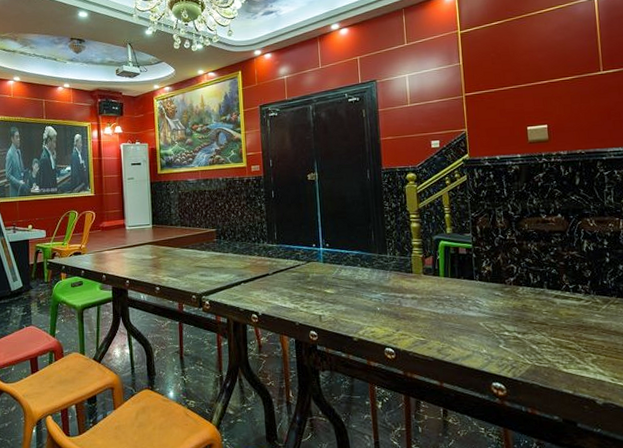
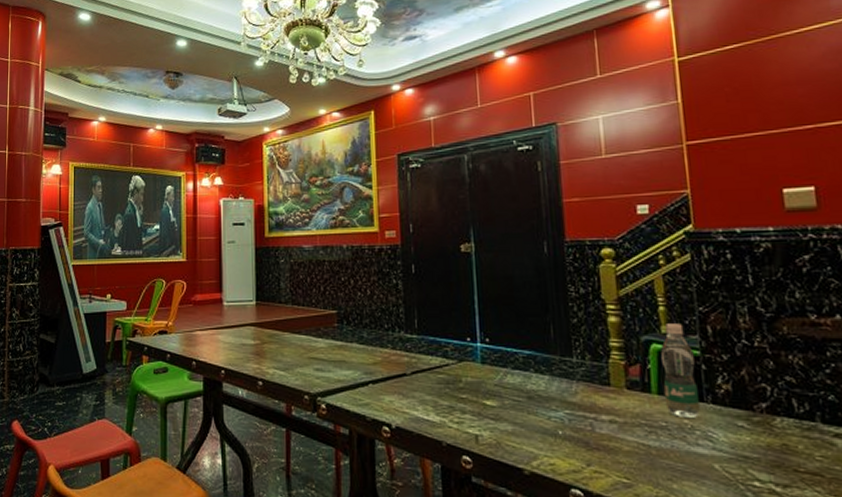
bottle: none [445,226,471,292] -> present [659,324,700,418]

